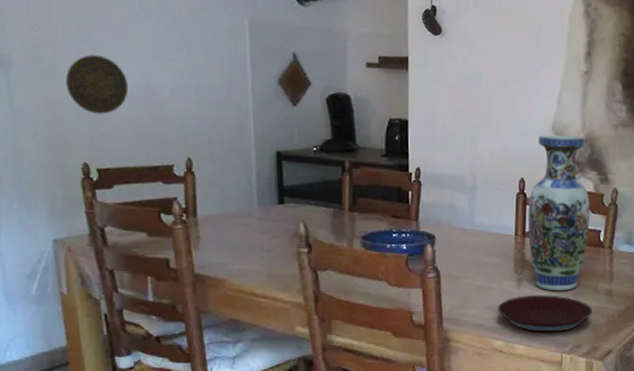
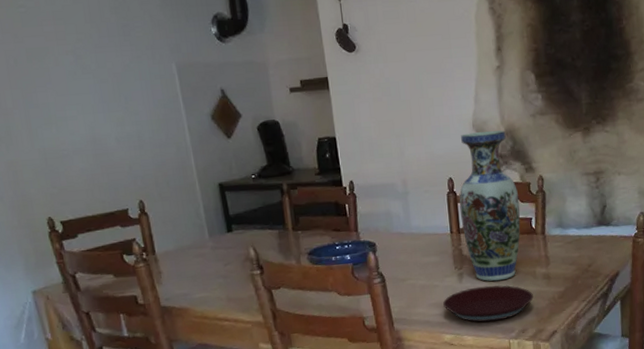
decorative plate: present [66,54,129,114] -> none [20,116,78,171]

